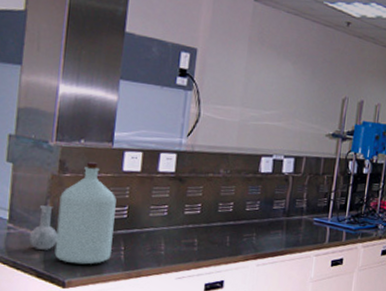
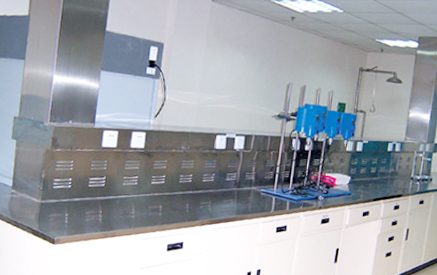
bottle: present [29,162,117,265] -> none [28,139,97,225]

